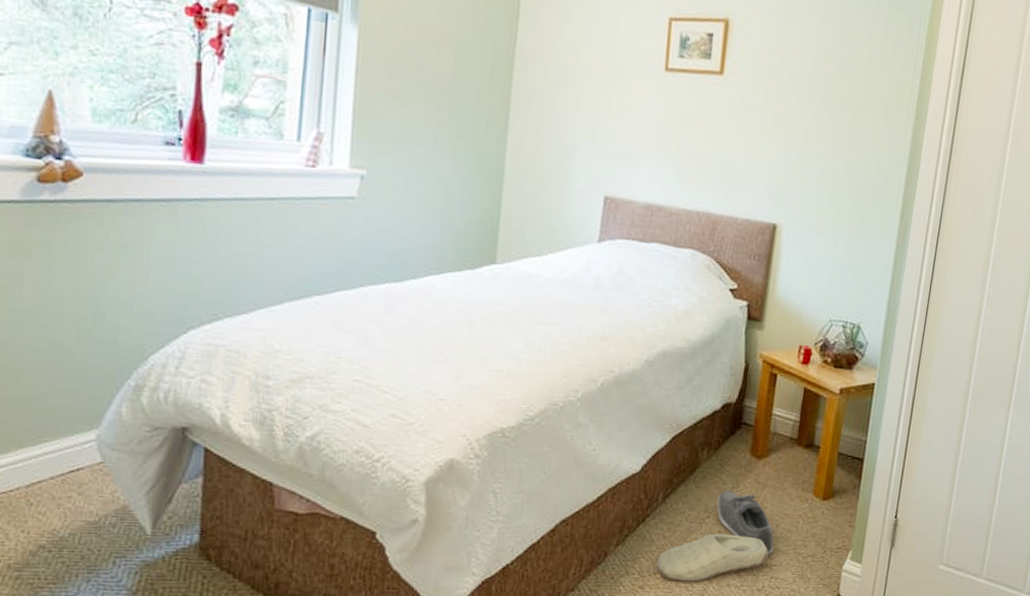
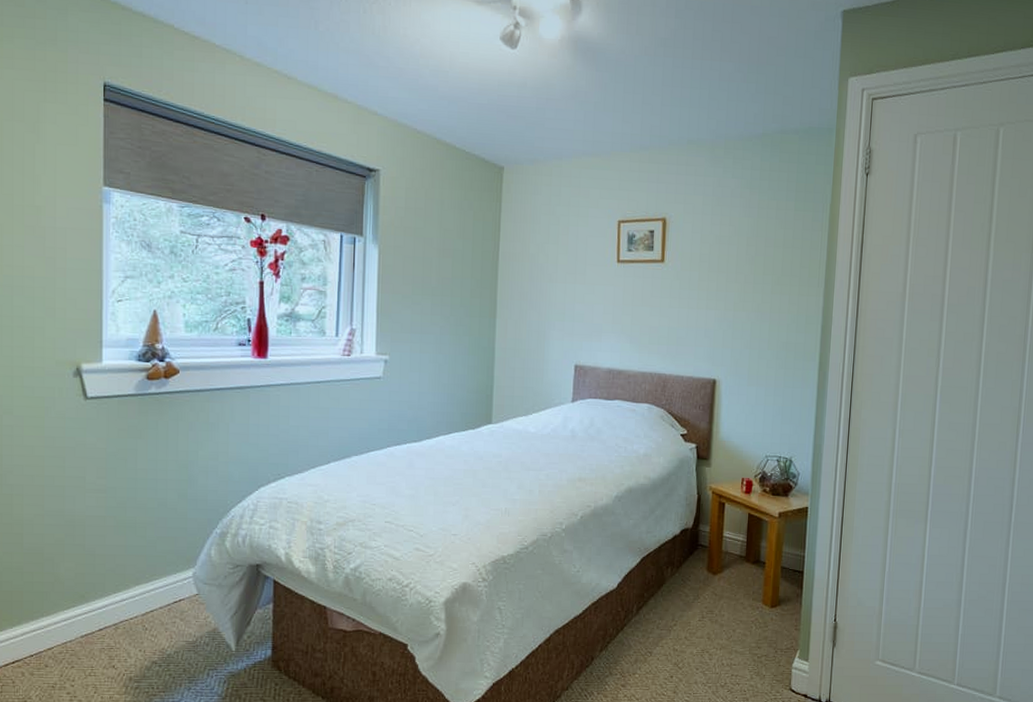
slipper: present [656,533,769,582] -> none [635,638,729,680]
shoe: present [716,490,774,555] -> none [682,602,732,656]

